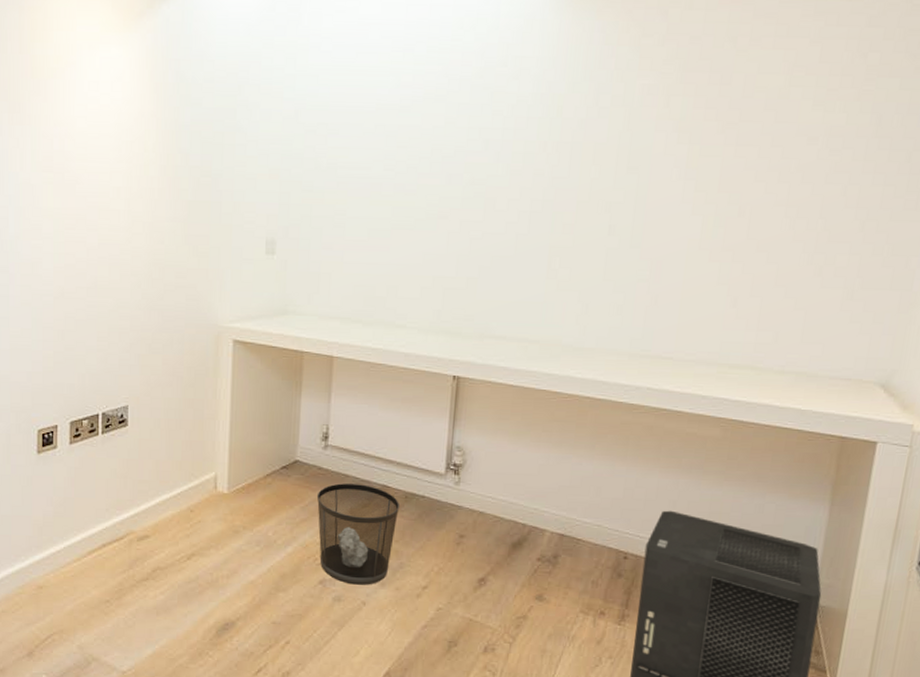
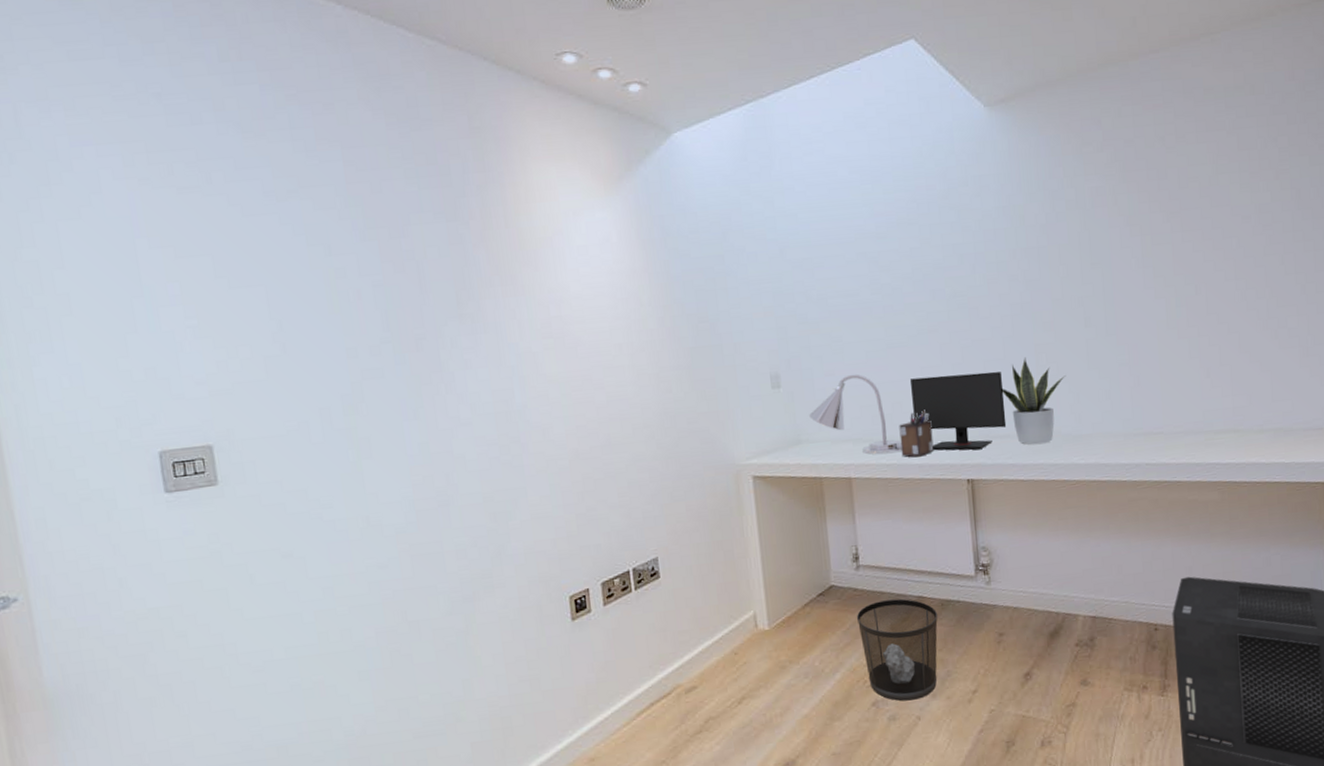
table lamp: none [300,250,391,338] -> present [809,373,902,455]
desk organizer: none [389,298,426,346] -> present [899,409,934,458]
computer monitor: none [408,264,508,348] -> present [910,371,1007,451]
potted plant: none [505,258,578,352] -> present [1001,357,1066,445]

